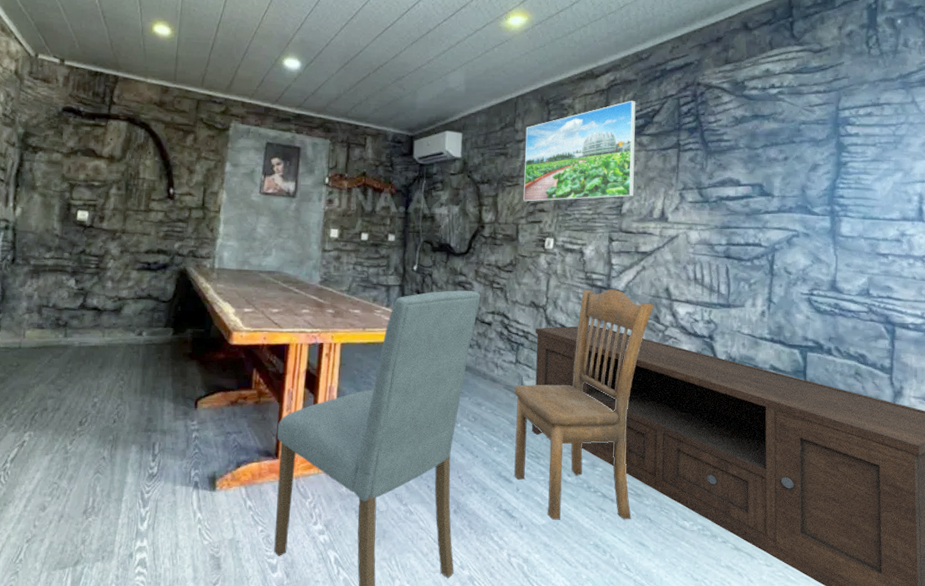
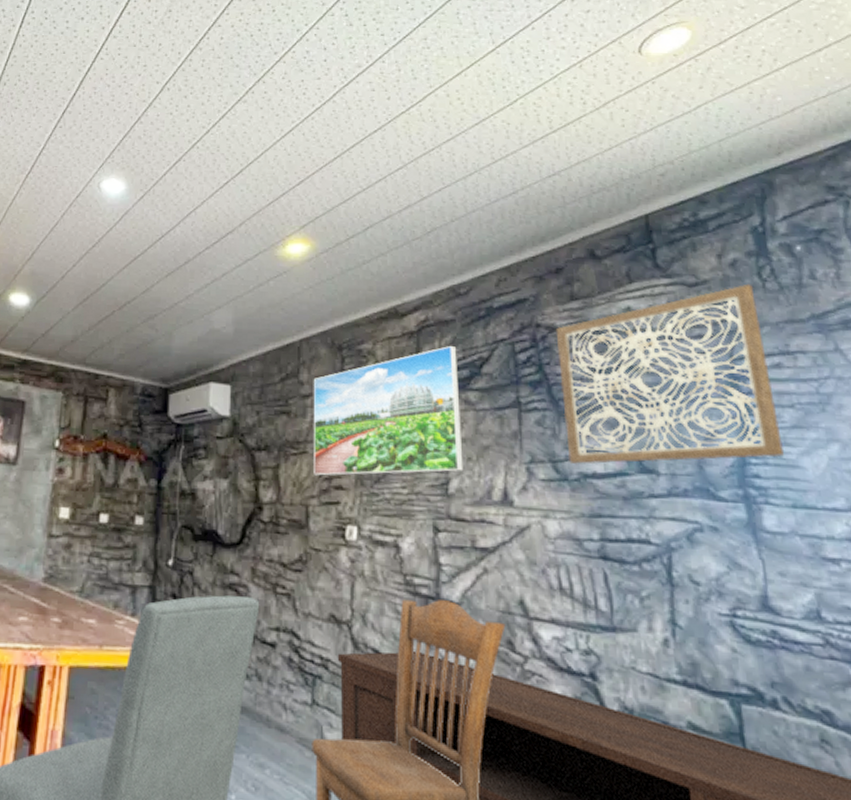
wall art: none [710,50,864,191] -> present [555,283,784,465]

